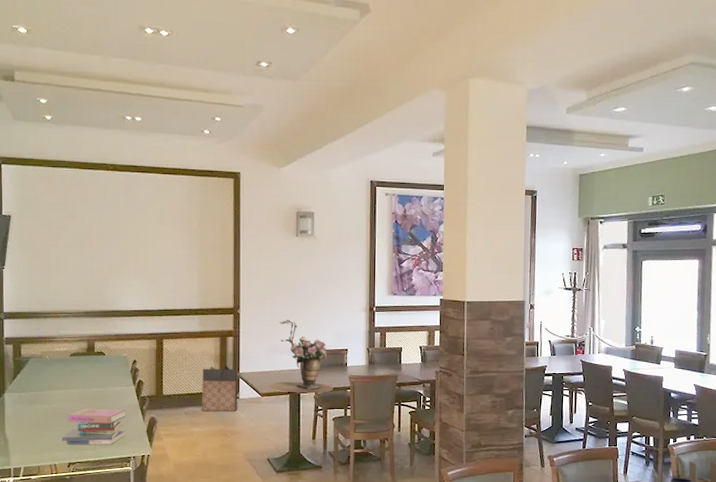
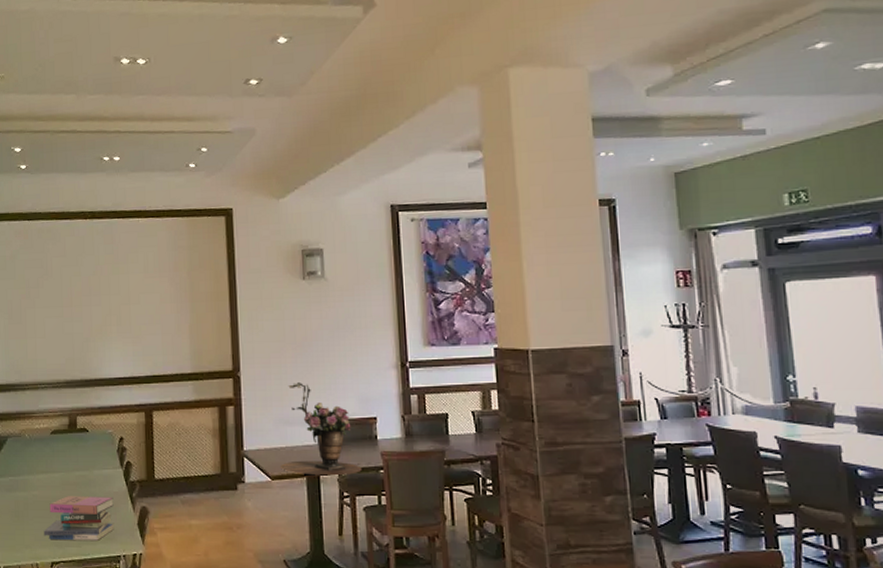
bag: present [201,365,238,412] -> none [199,441,244,500]

